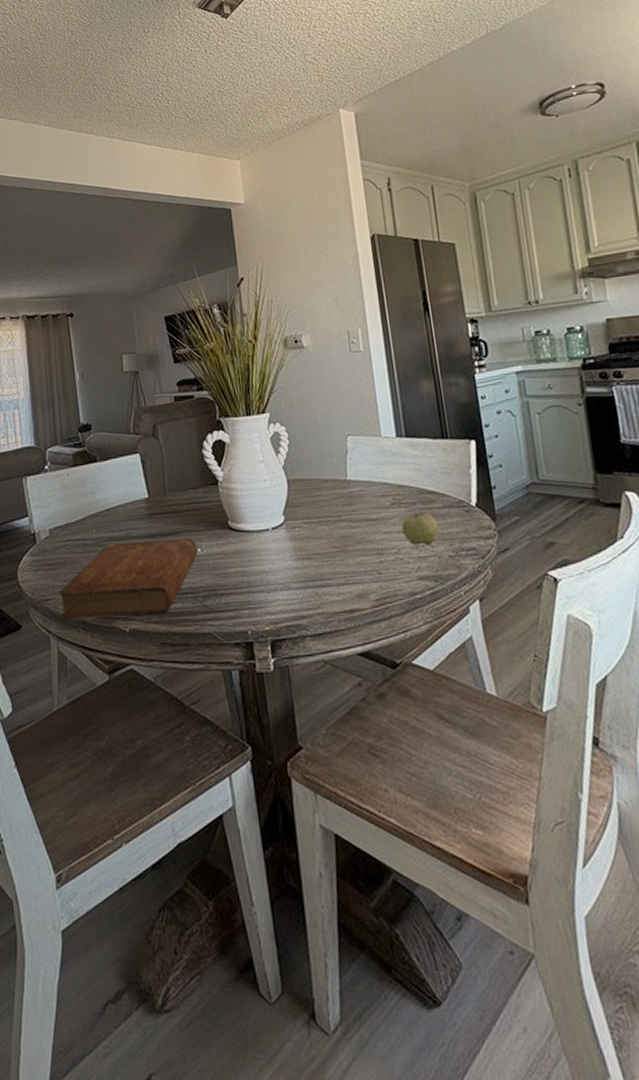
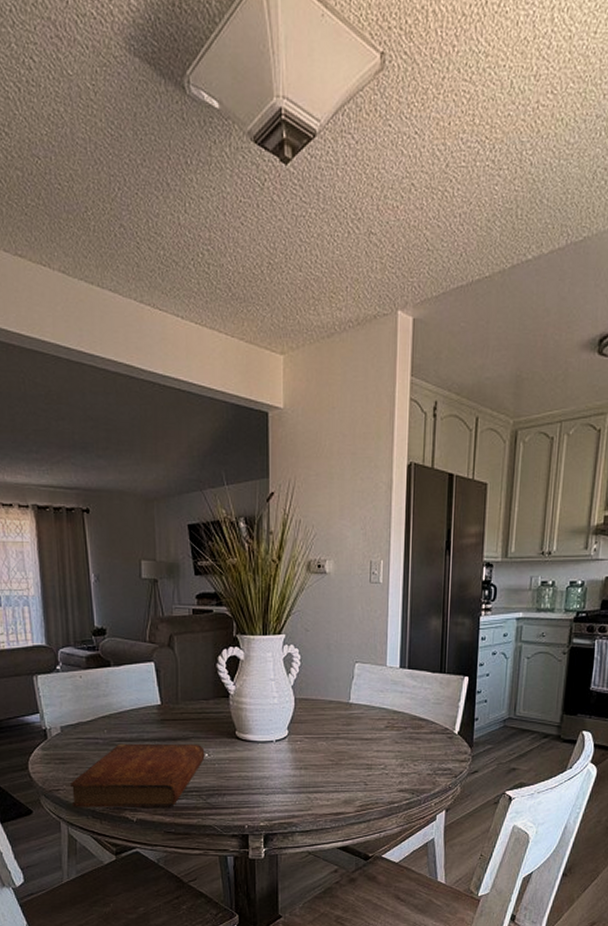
apple: present [401,512,438,545] -> none [391,736,422,763]

